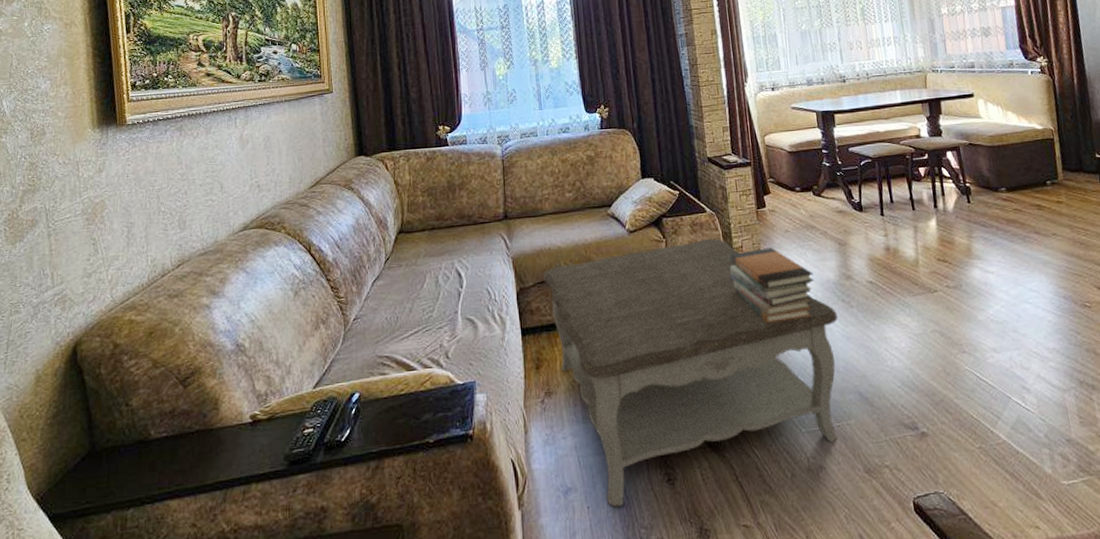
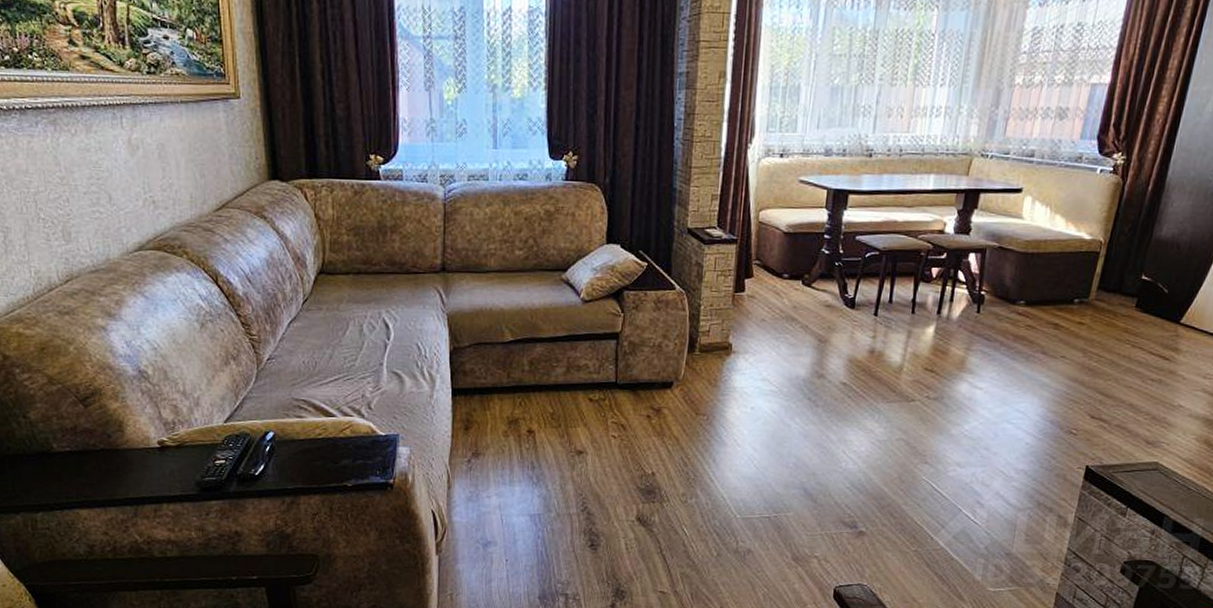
coffee table: present [543,238,838,508] -> none [480,318,799,563]
book stack: present [730,247,814,323] -> none [691,335,783,413]

